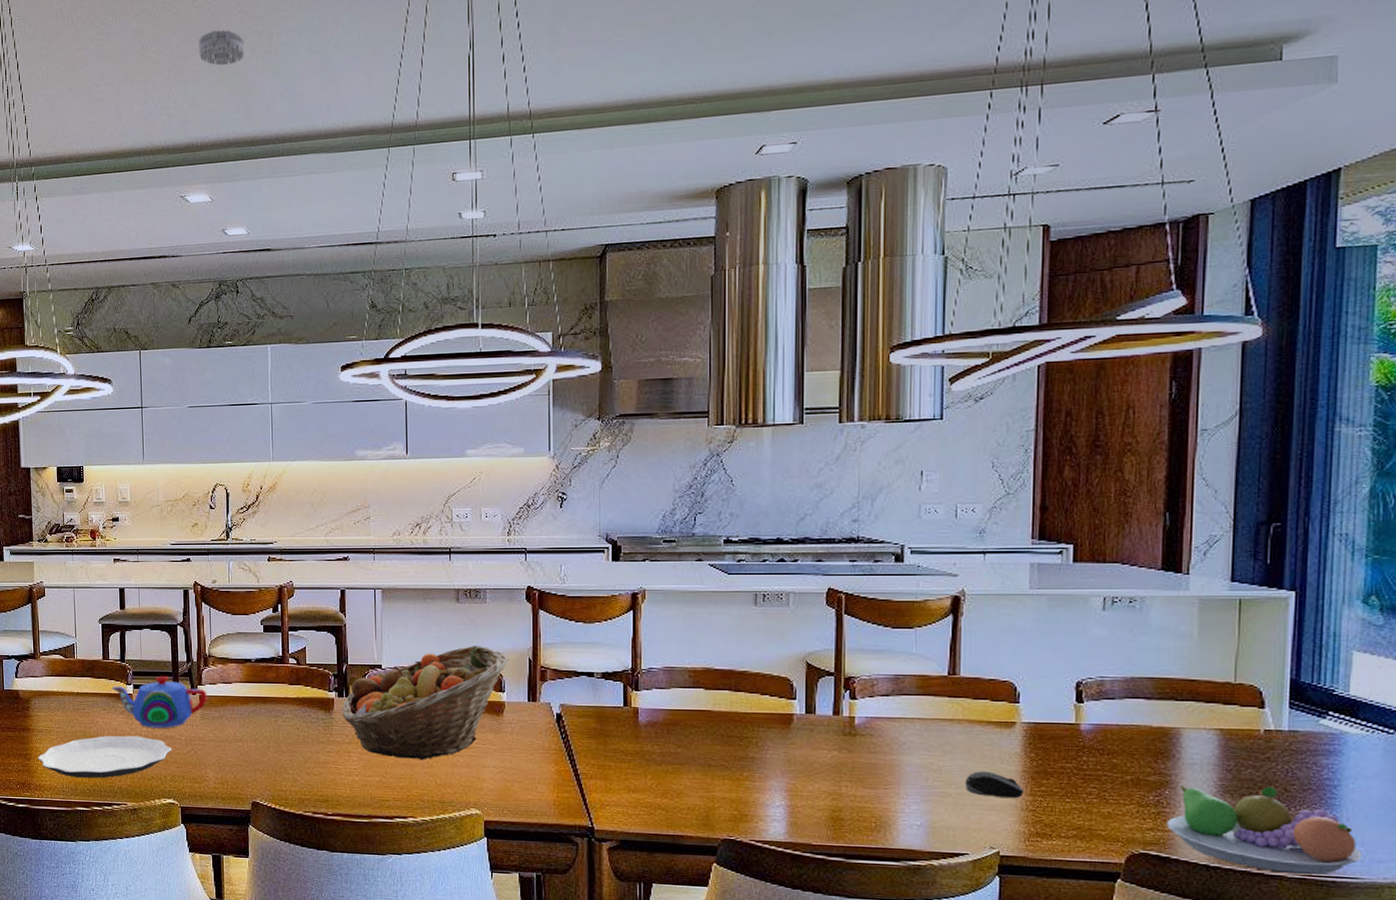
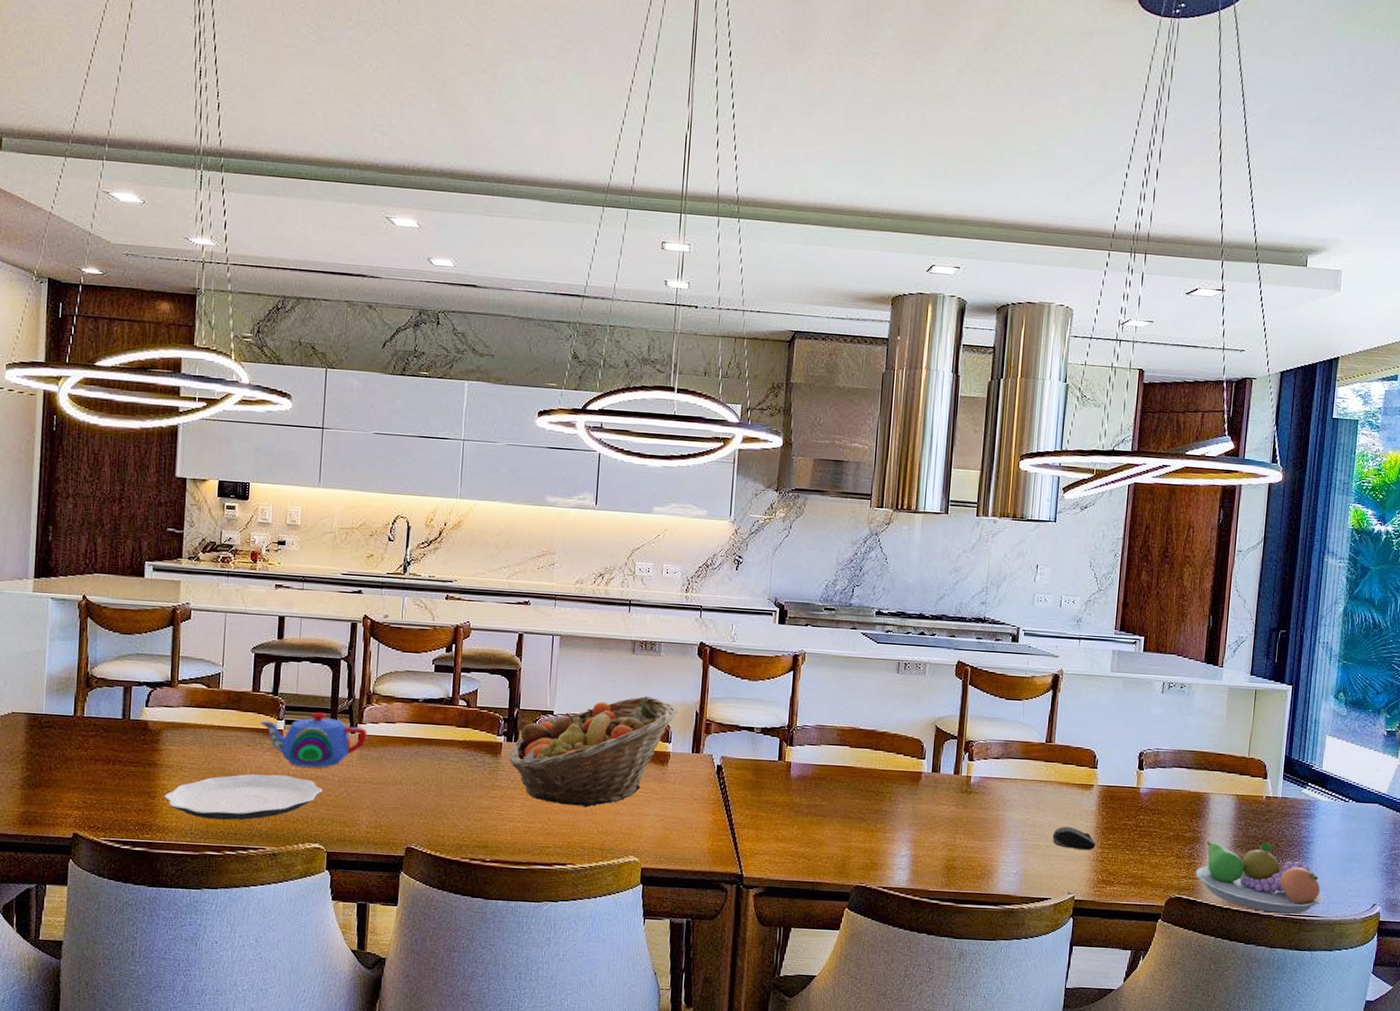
smoke detector: present [199,29,245,66] -> none [419,58,468,96]

